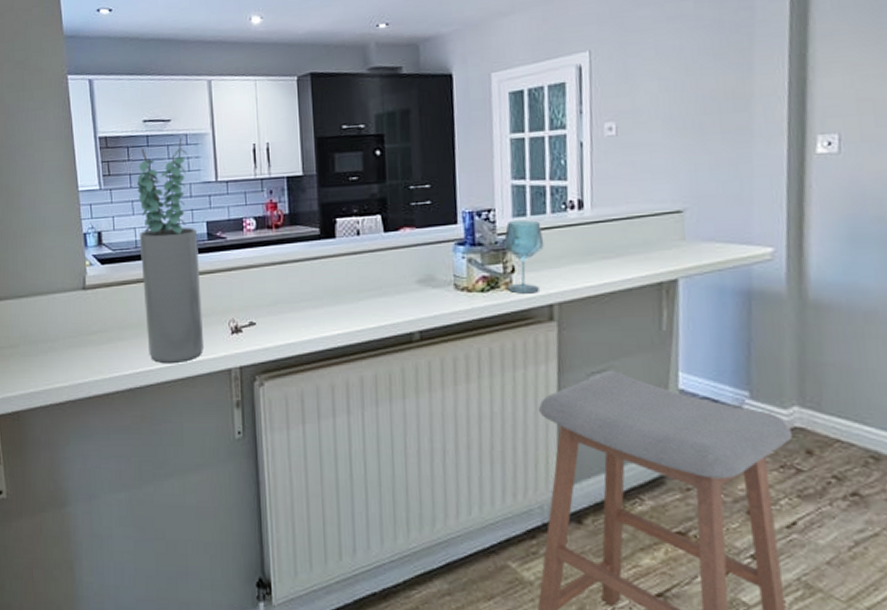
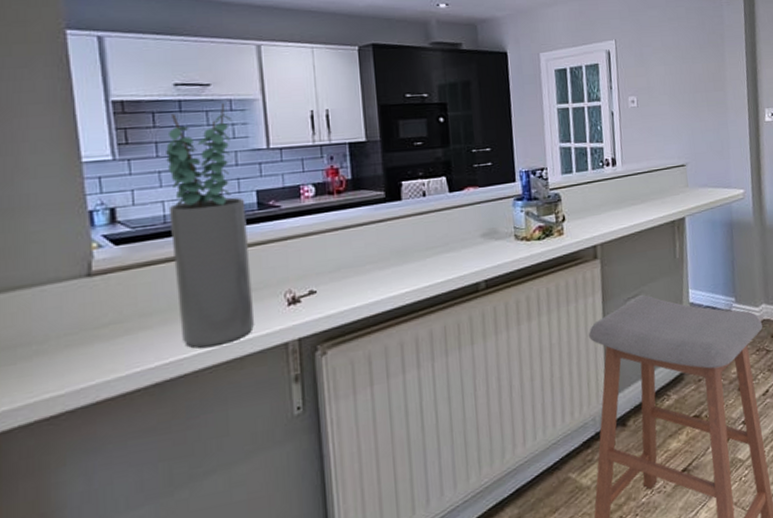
wine glass: present [503,220,544,294] -> none [554,176,588,239]

